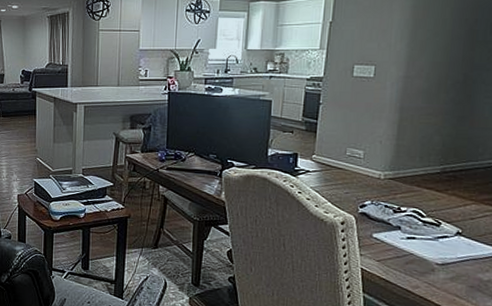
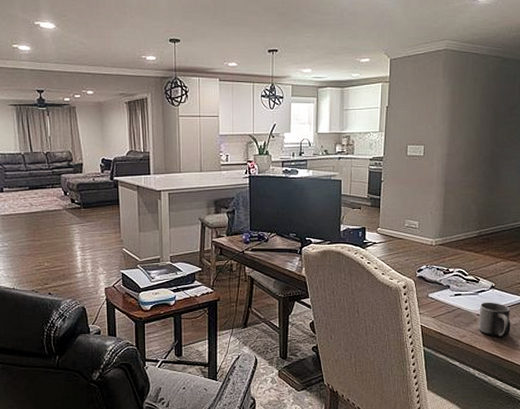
mug: none [437,250,482,295] -> present [478,302,511,338]

